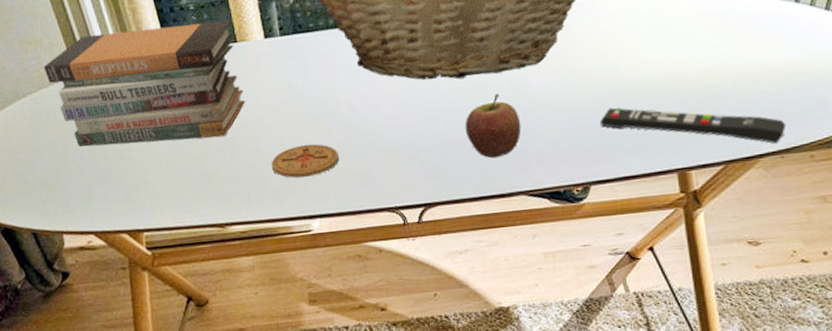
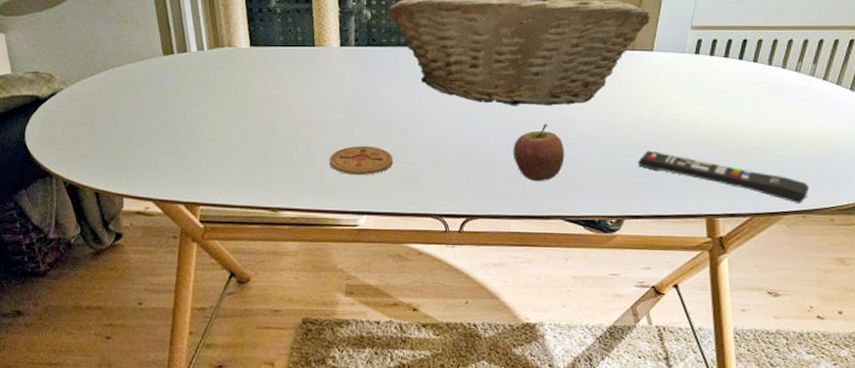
book stack: present [43,19,246,147] -> none [135,22,315,128]

